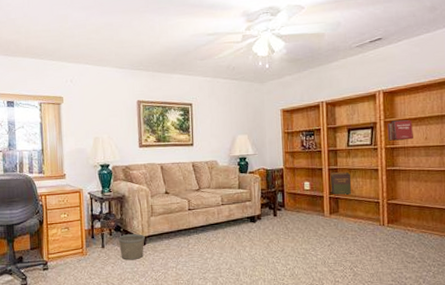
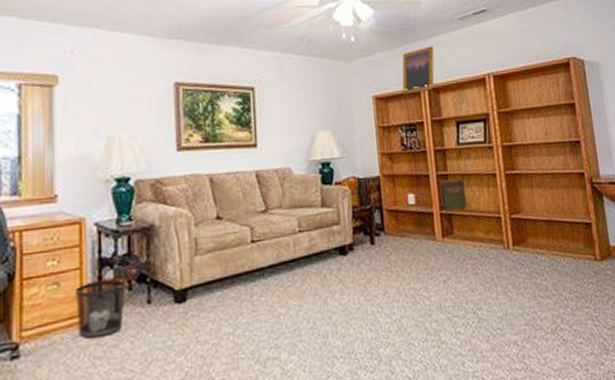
waste bin: none [78,228,109,262] -> present [76,279,127,339]
basket: present [118,234,145,260] -> none [142,284,185,329]
picture frame: none [304,69,333,108] -> present [402,46,435,95]
books: present [387,120,413,141] -> none [501,110,532,137]

